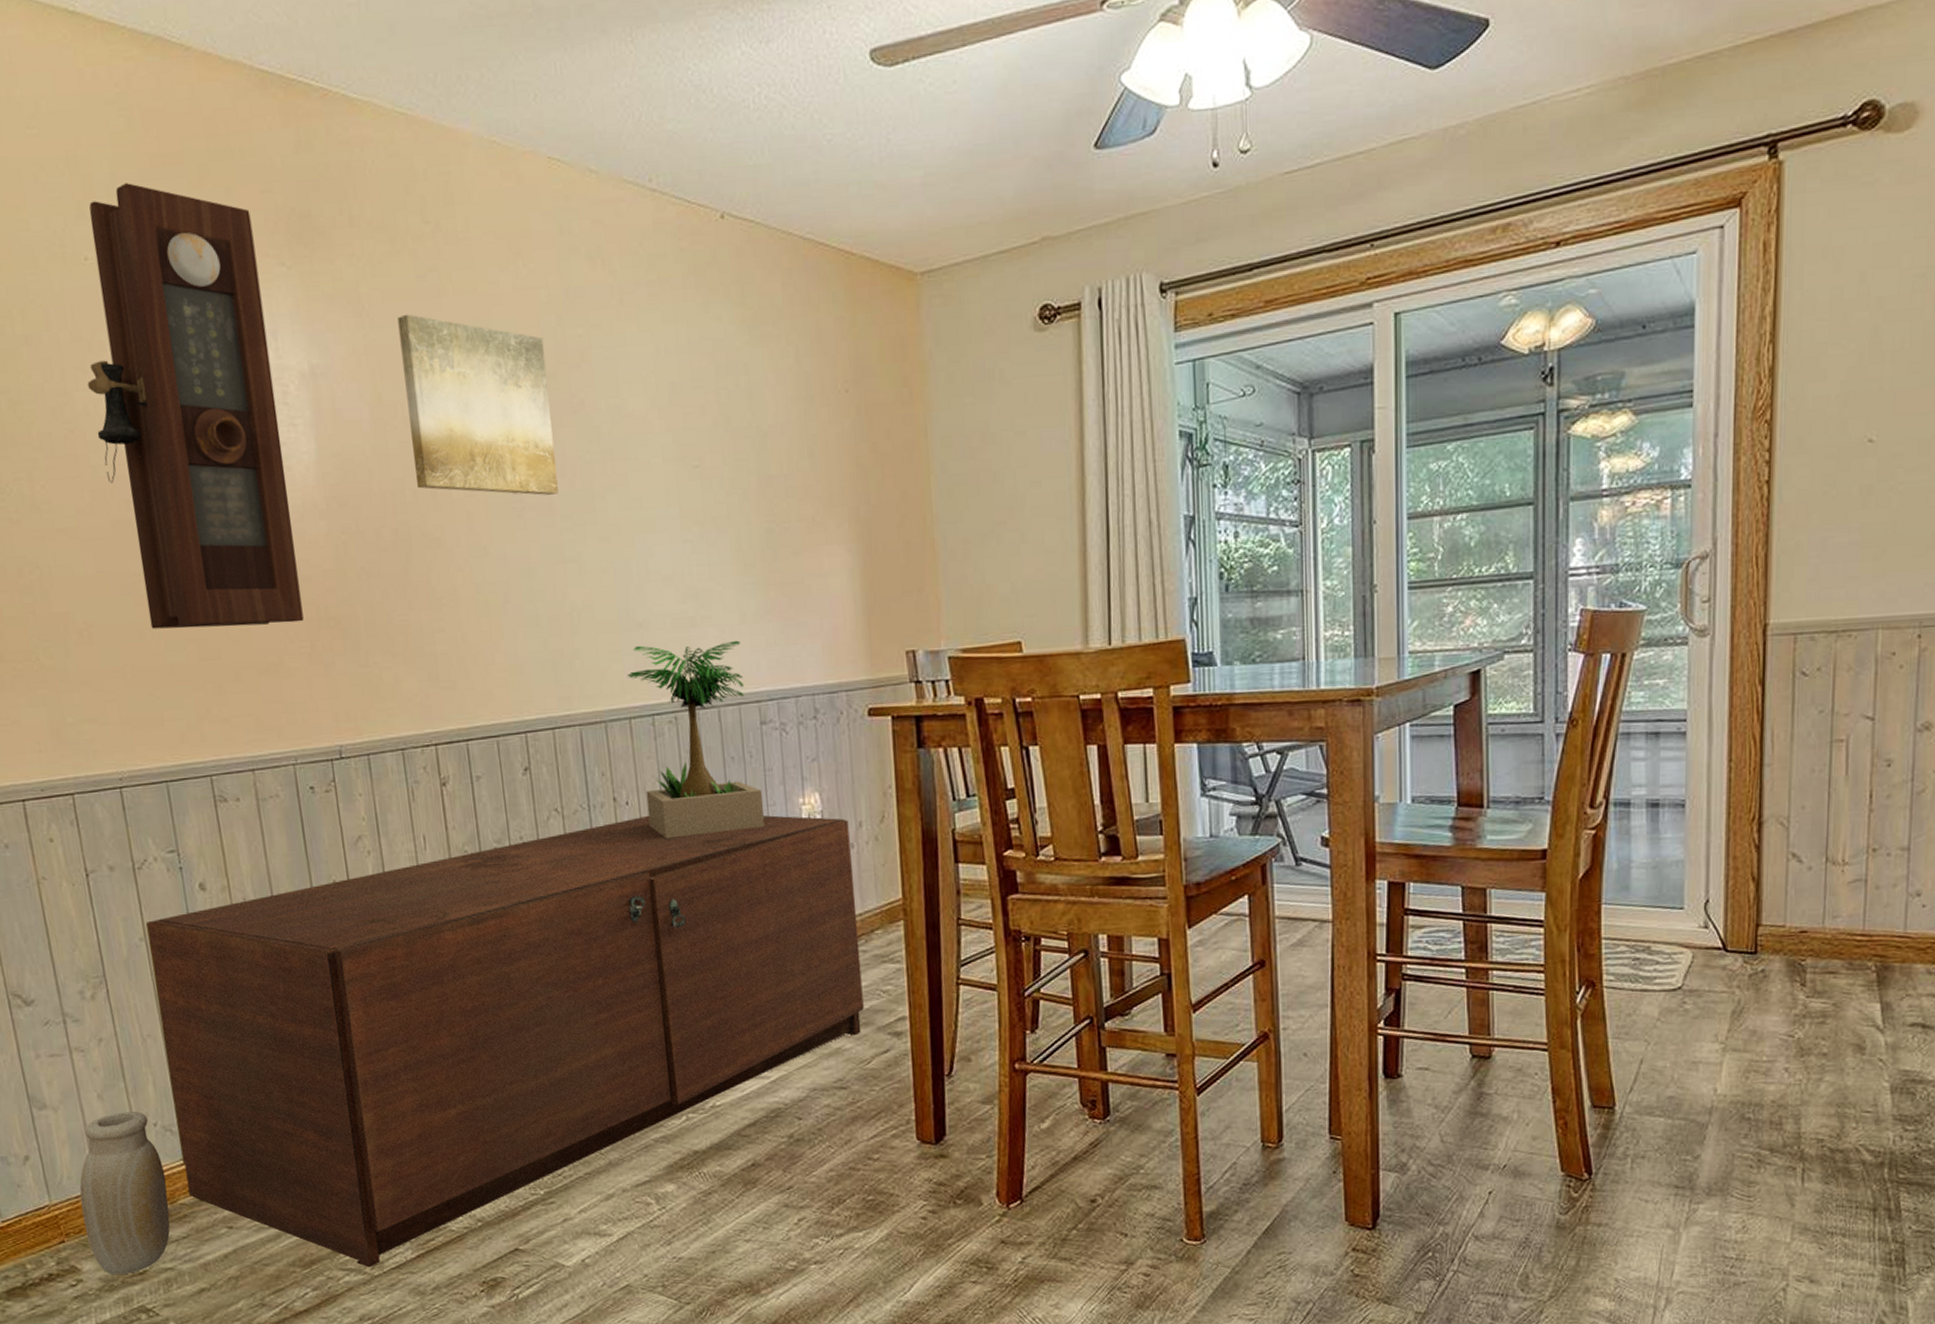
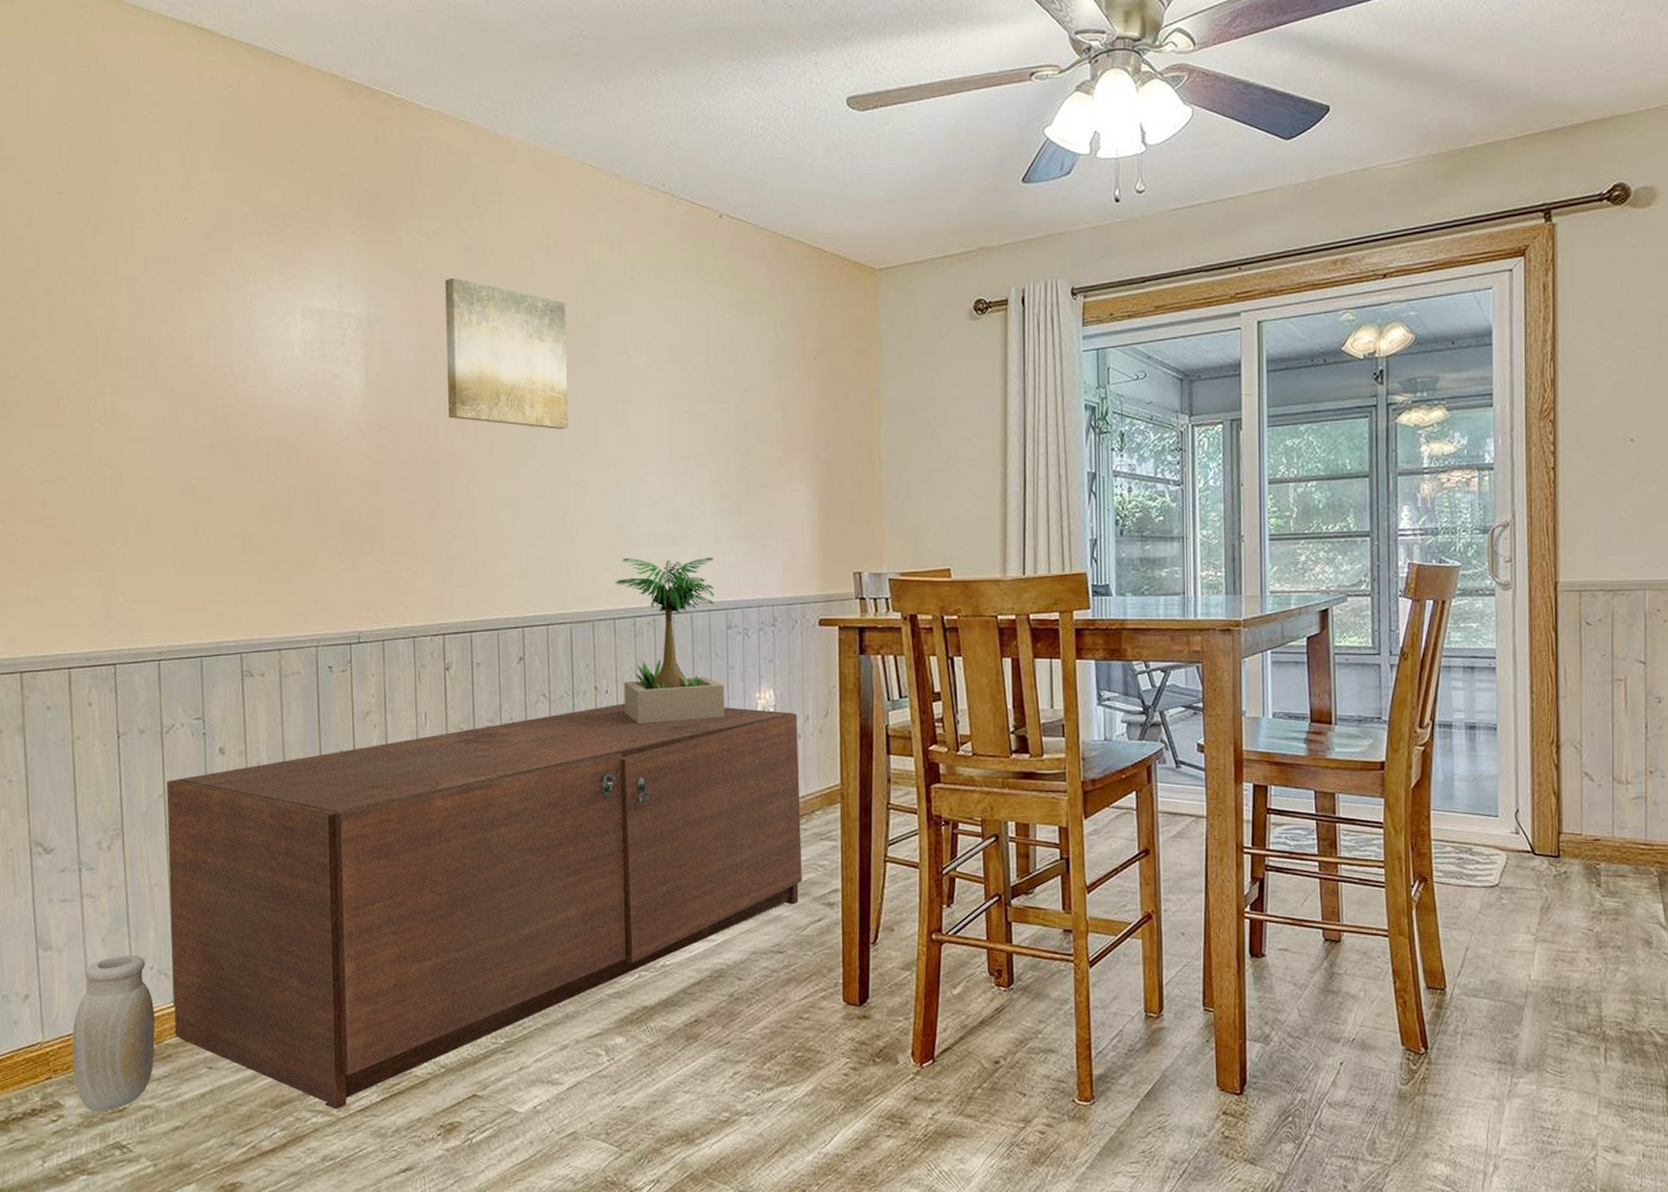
pendulum clock: present [88,183,304,629] -> none [175,161,339,526]

